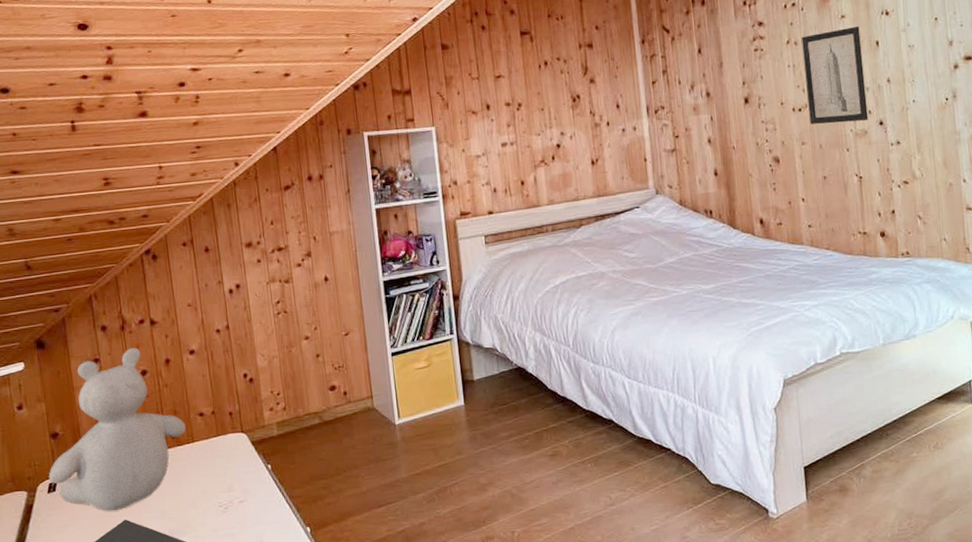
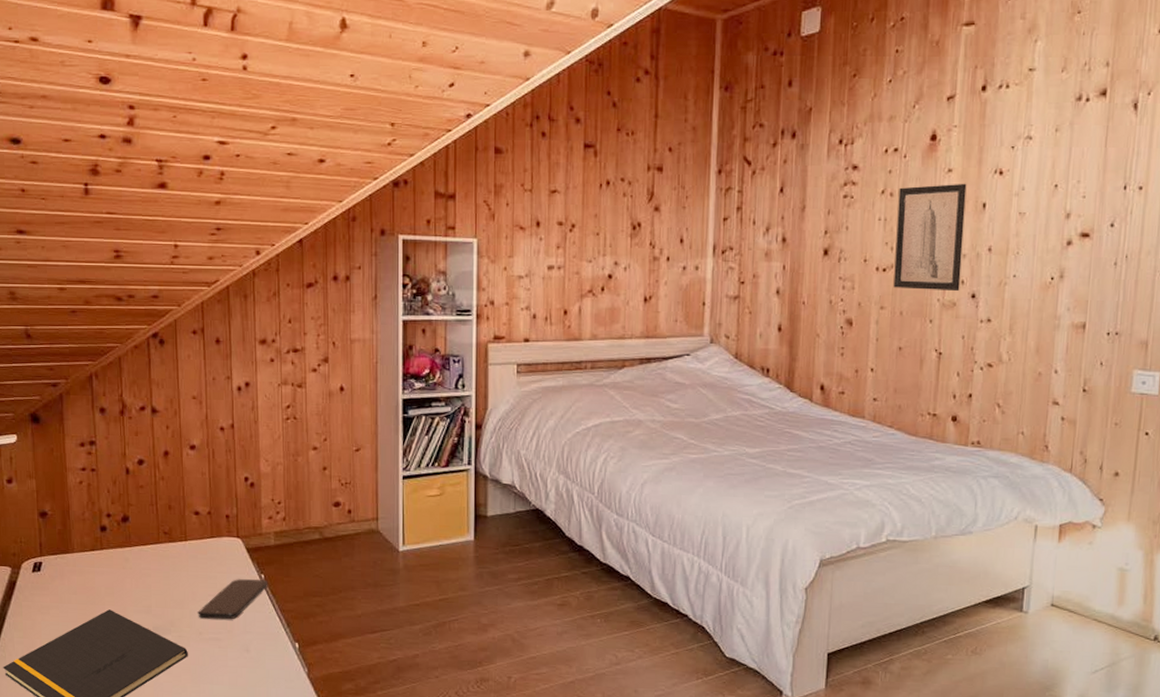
teddy bear: present [48,348,186,512] -> none [34,435,179,600]
smartphone: none [210,470,276,516] -> present [198,579,268,620]

